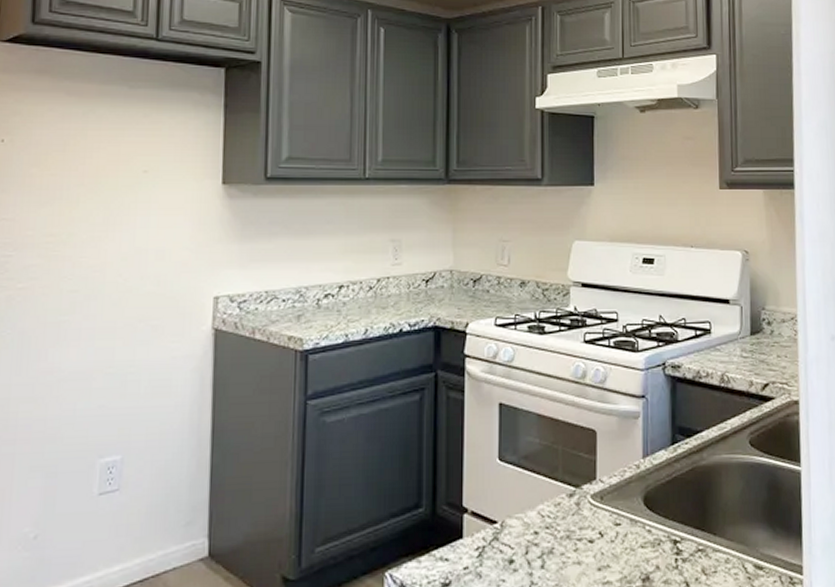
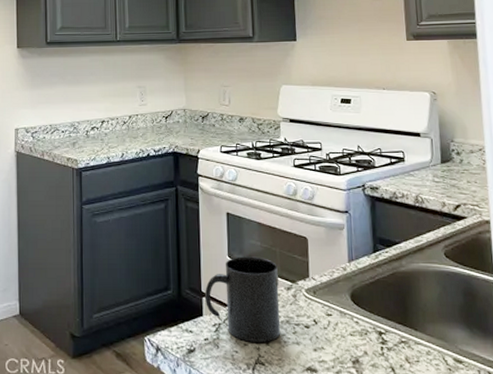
mug: none [466,457,559,567] -> present [204,256,280,342]

